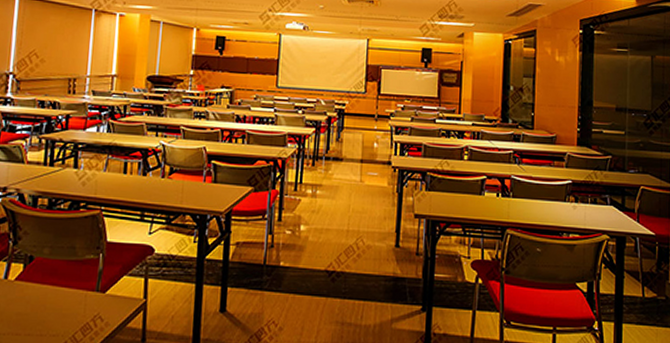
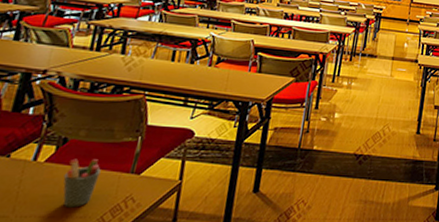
pen holder: none [33,277,68,326] -> present [63,158,101,208]

